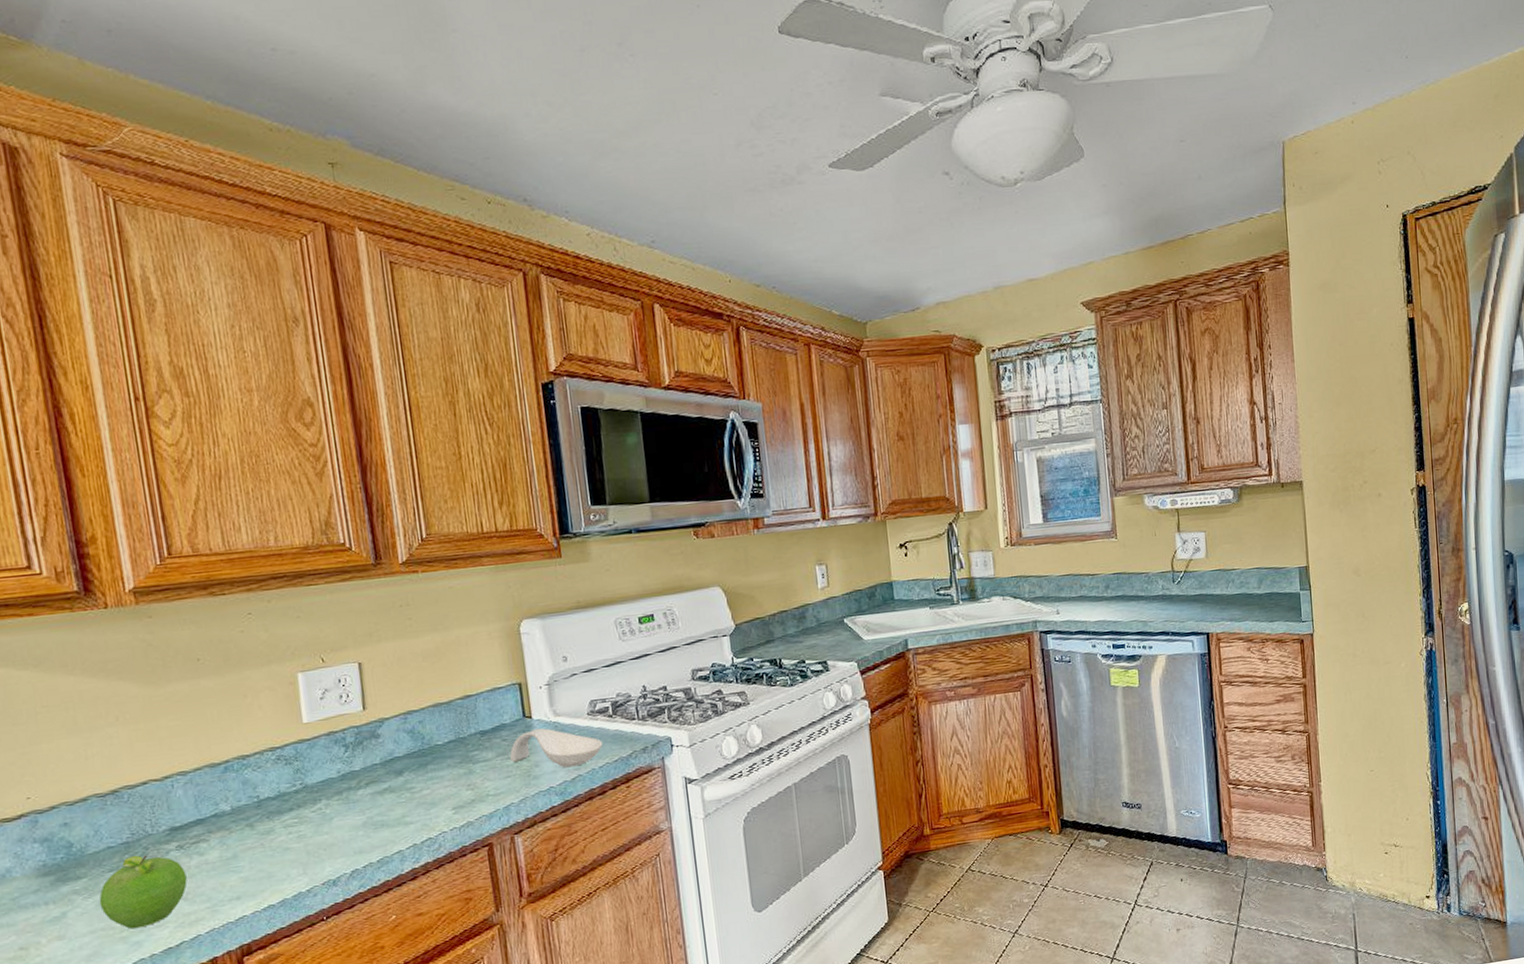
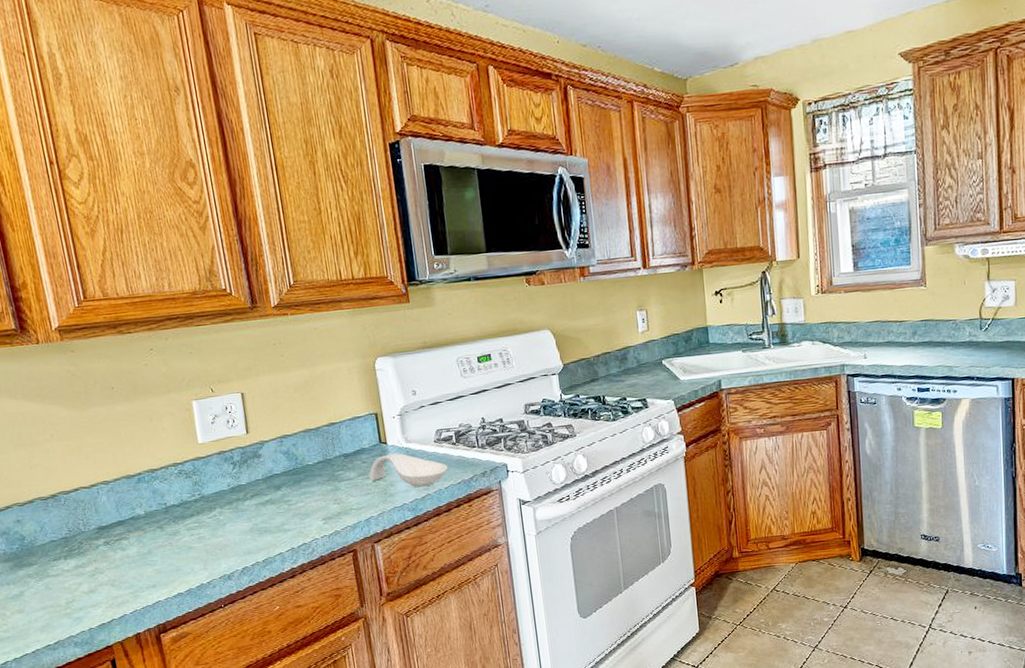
fruit: present [99,855,188,930] -> none [47,548,114,608]

